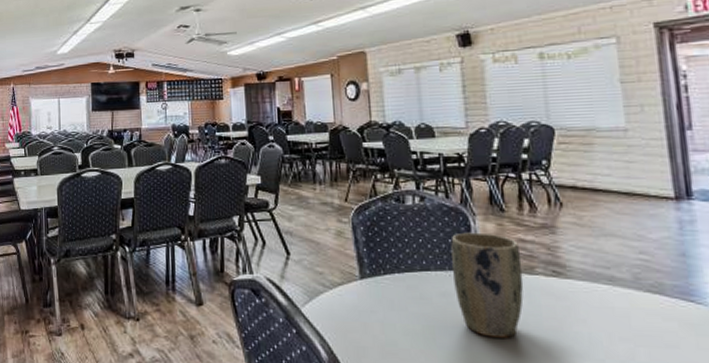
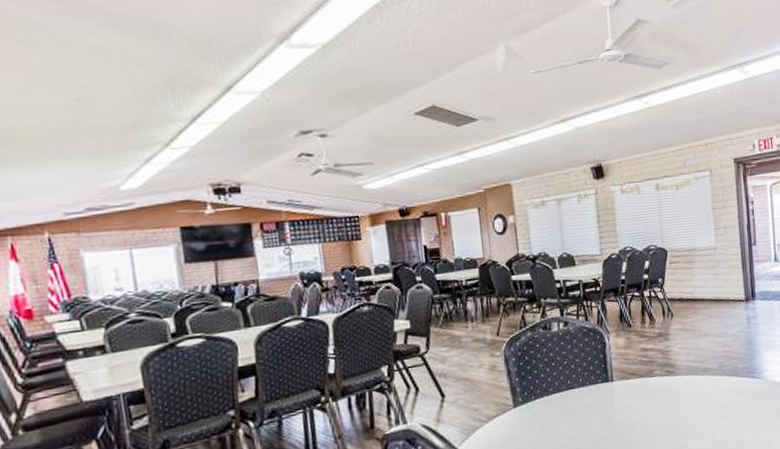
plant pot: present [451,232,524,338] -> none [590,347,646,437]

